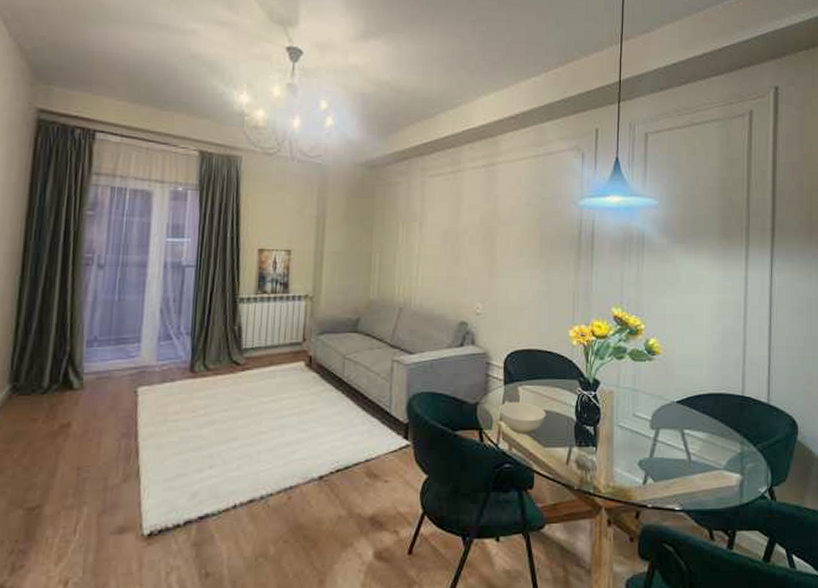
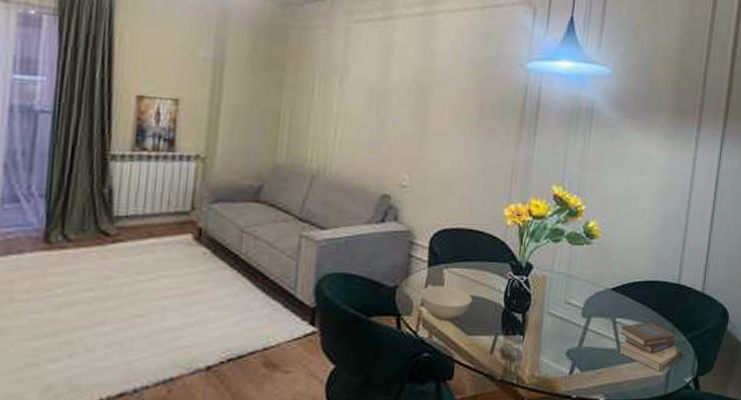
books: none [689,434,757,482] -> present [619,322,685,372]

